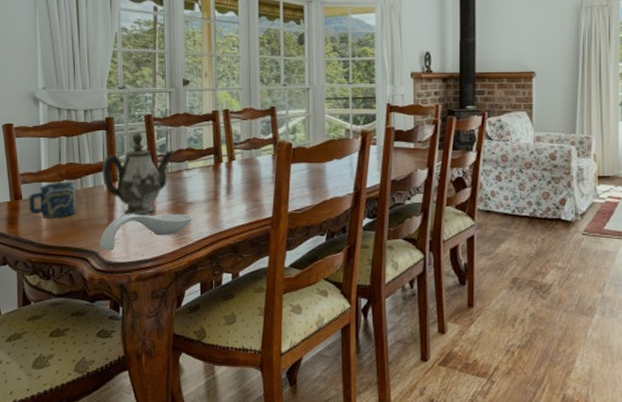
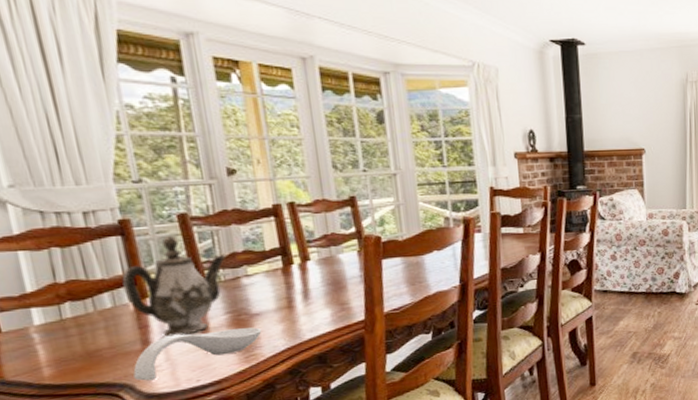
cup: present [29,182,78,218] -> none [12,303,93,352]

